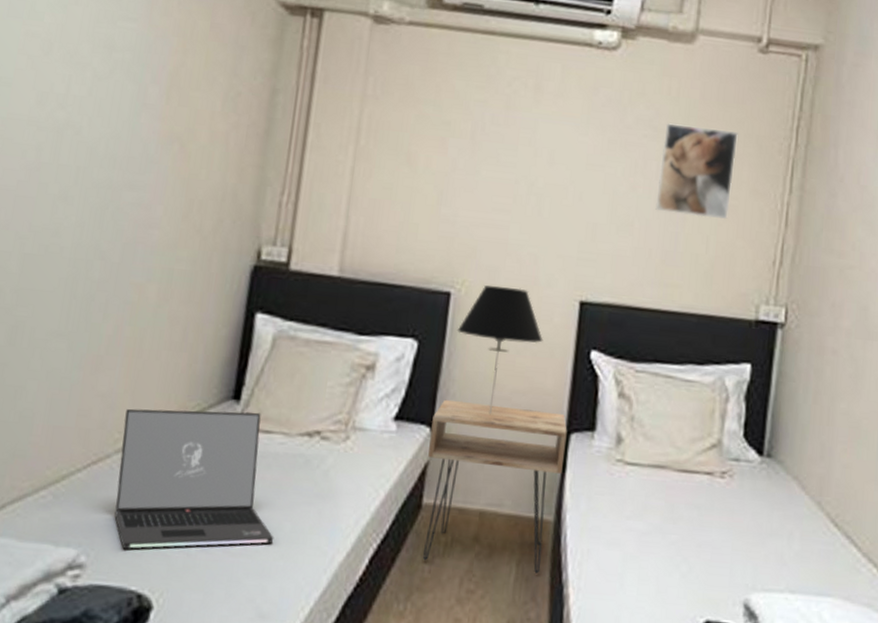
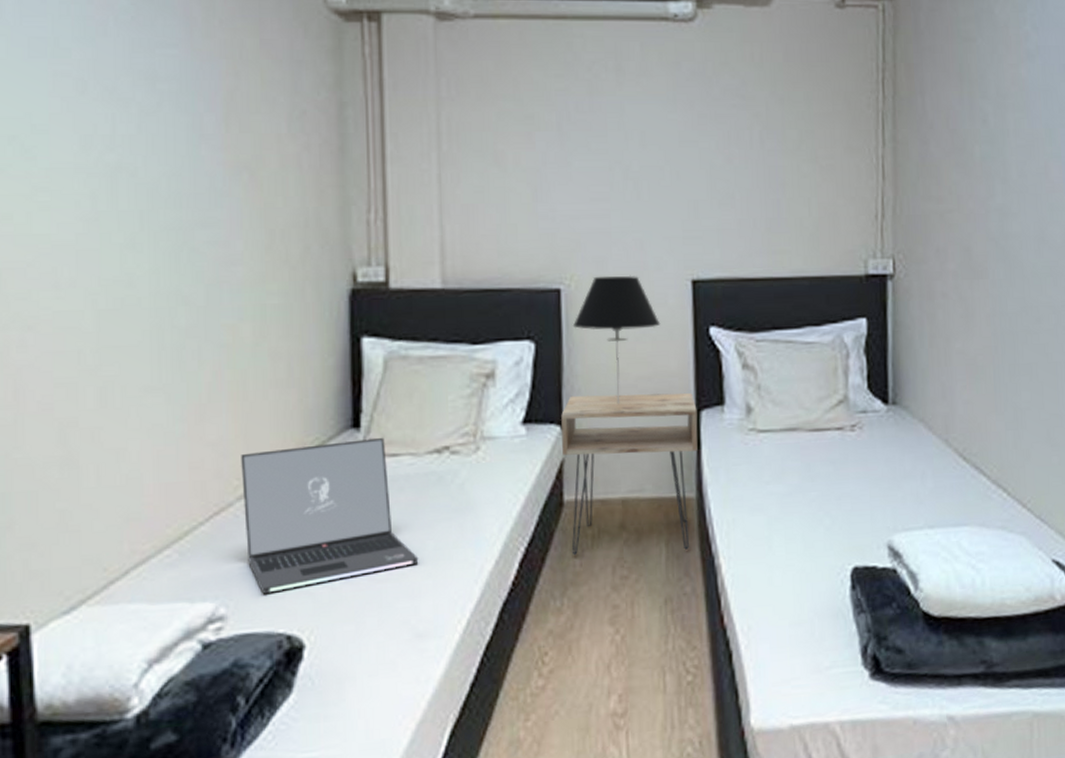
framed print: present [655,123,739,219] -> none [753,90,827,181]

